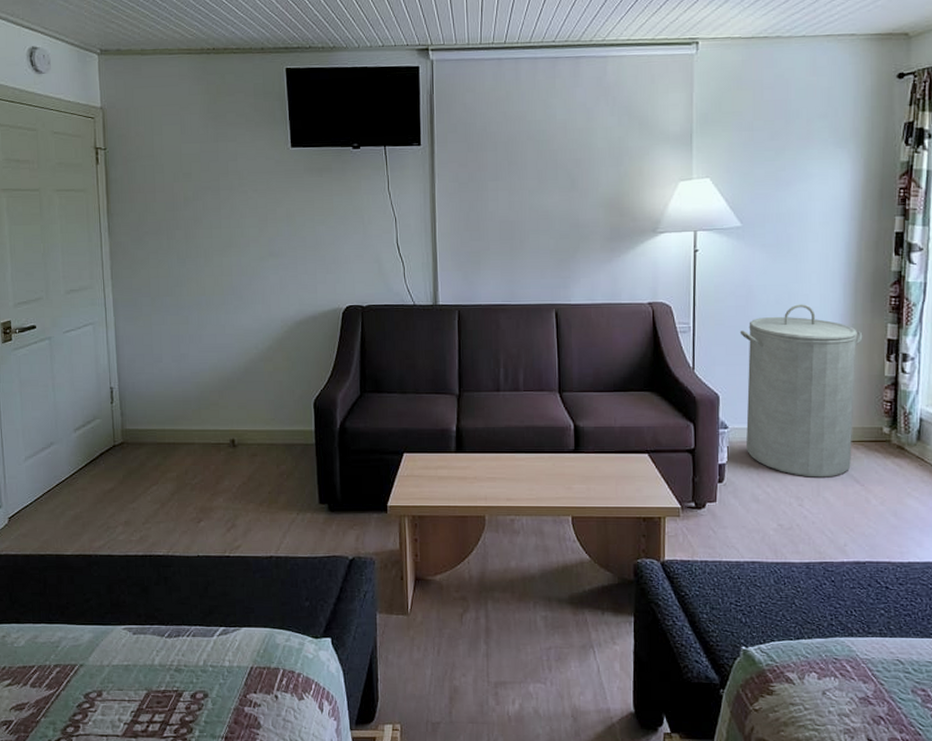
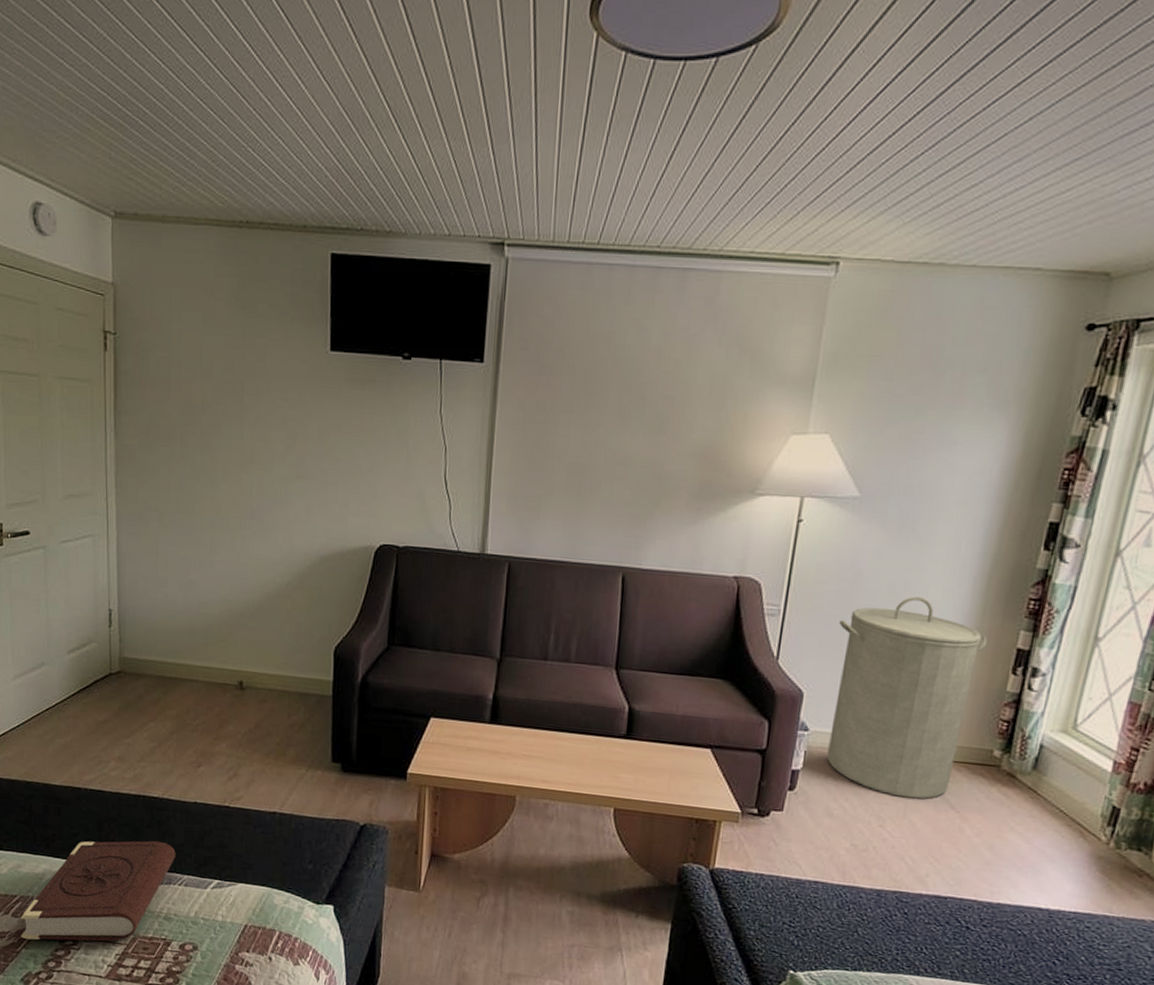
book: none [39,597,183,708] -> present [20,840,176,942]

